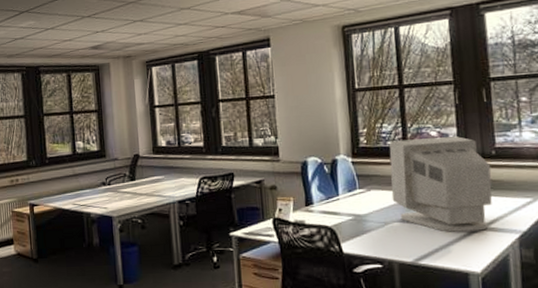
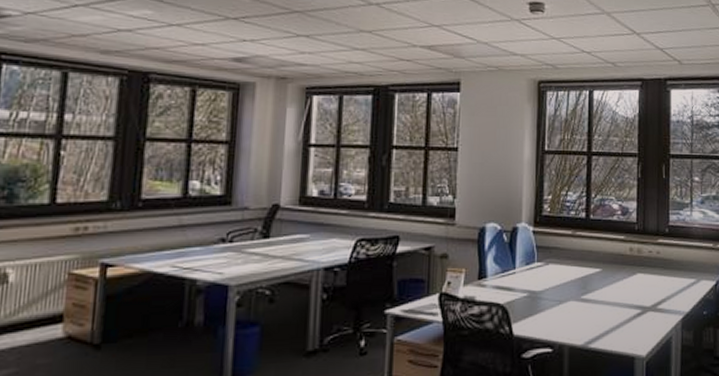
computer monitor: present [389,136,492,232] -> none [569,211,664,313]

